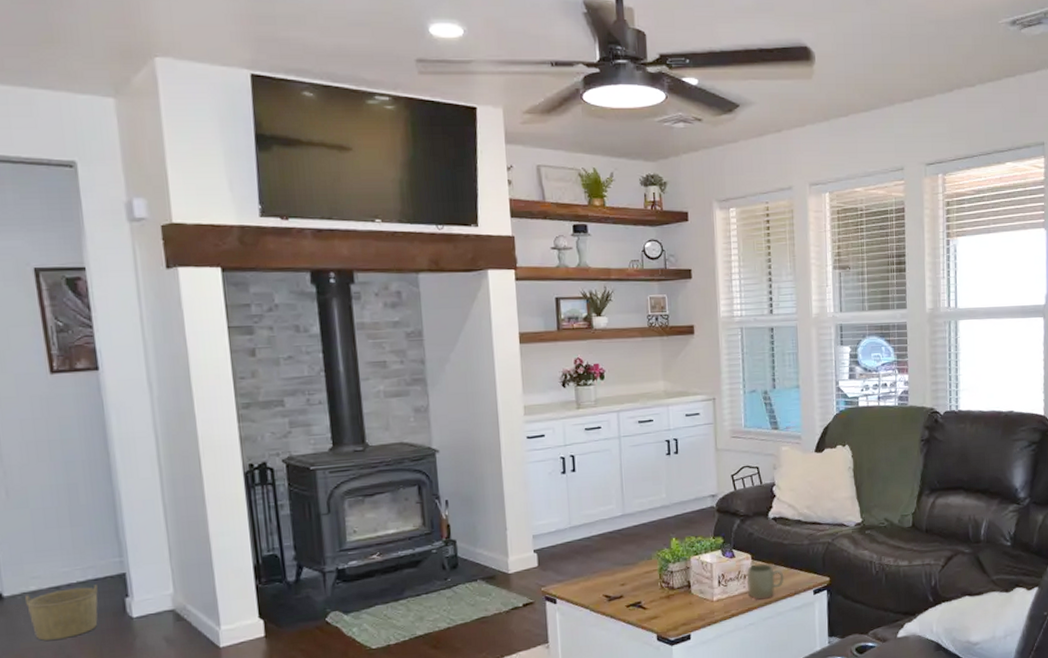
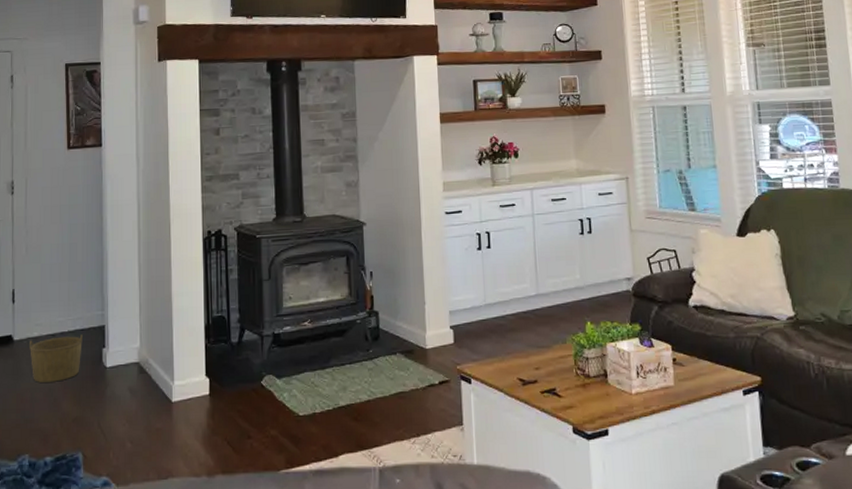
mug: present [746,563,784,600] -> none [667,356,709,396]

